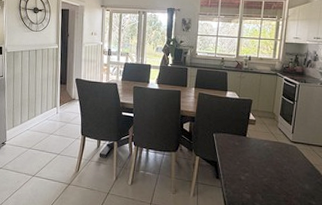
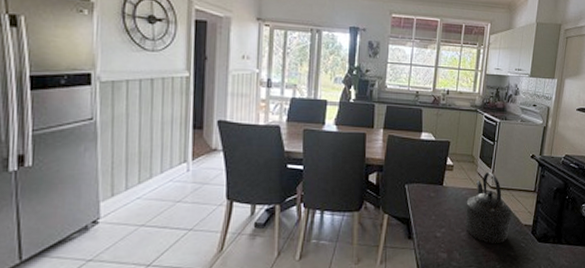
kettle: none [267,127,313,193] -> present [465,171,512,244]

